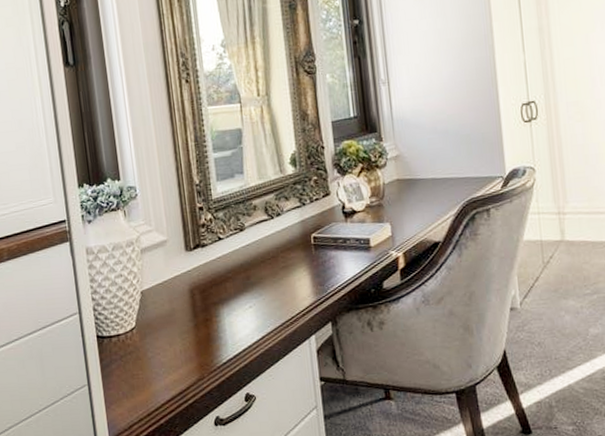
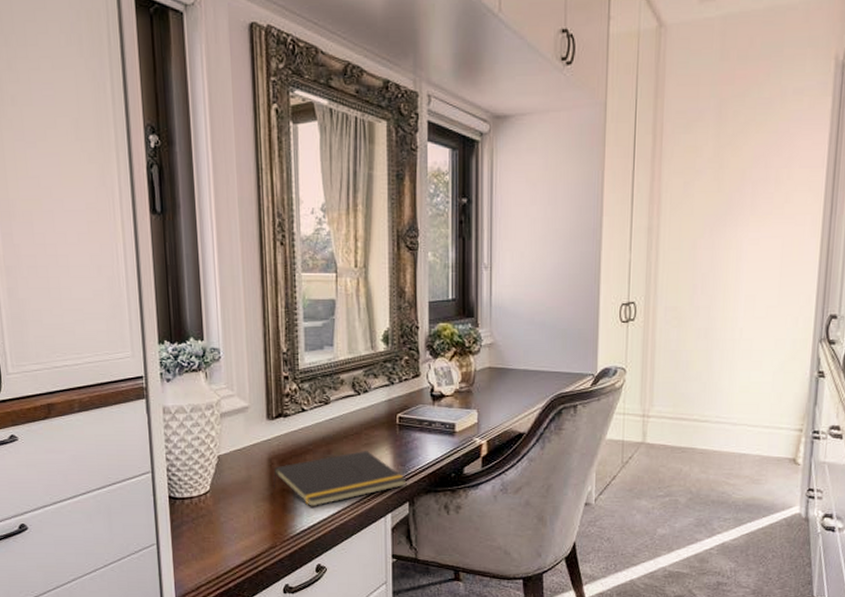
notepad: none [196,274,328,335] -> present [272,451,407,507]

